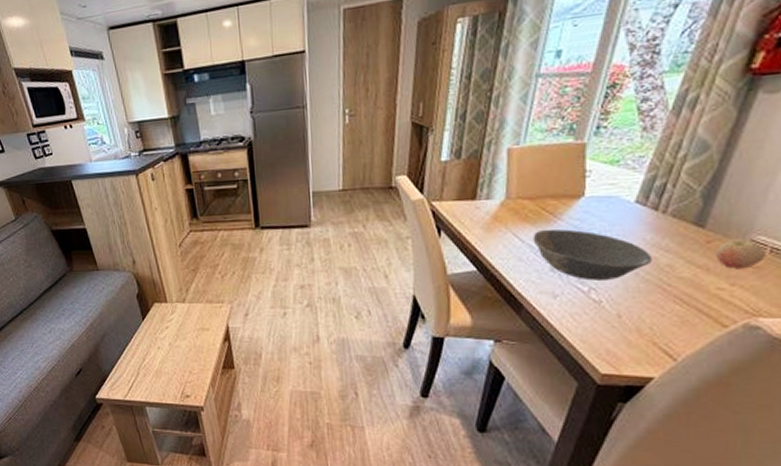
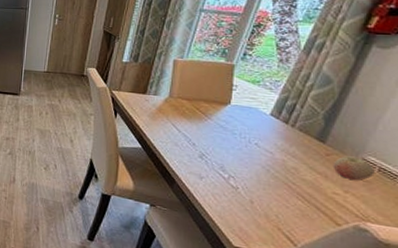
bowl: present [533,229,653,281] -> none [187,124,282,172]

